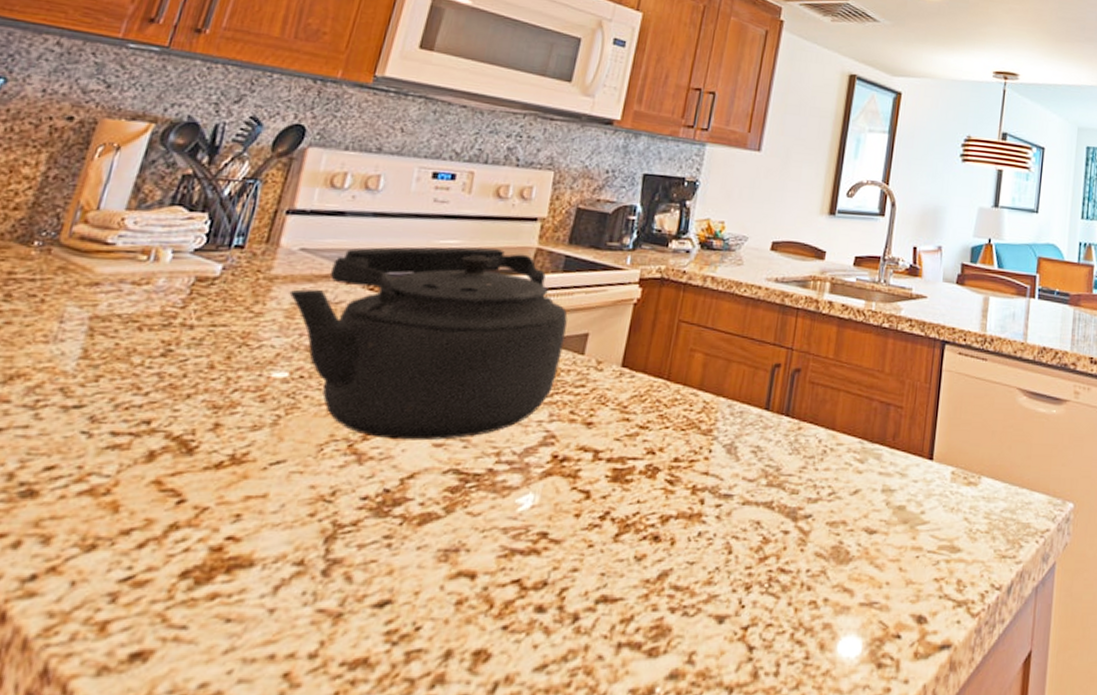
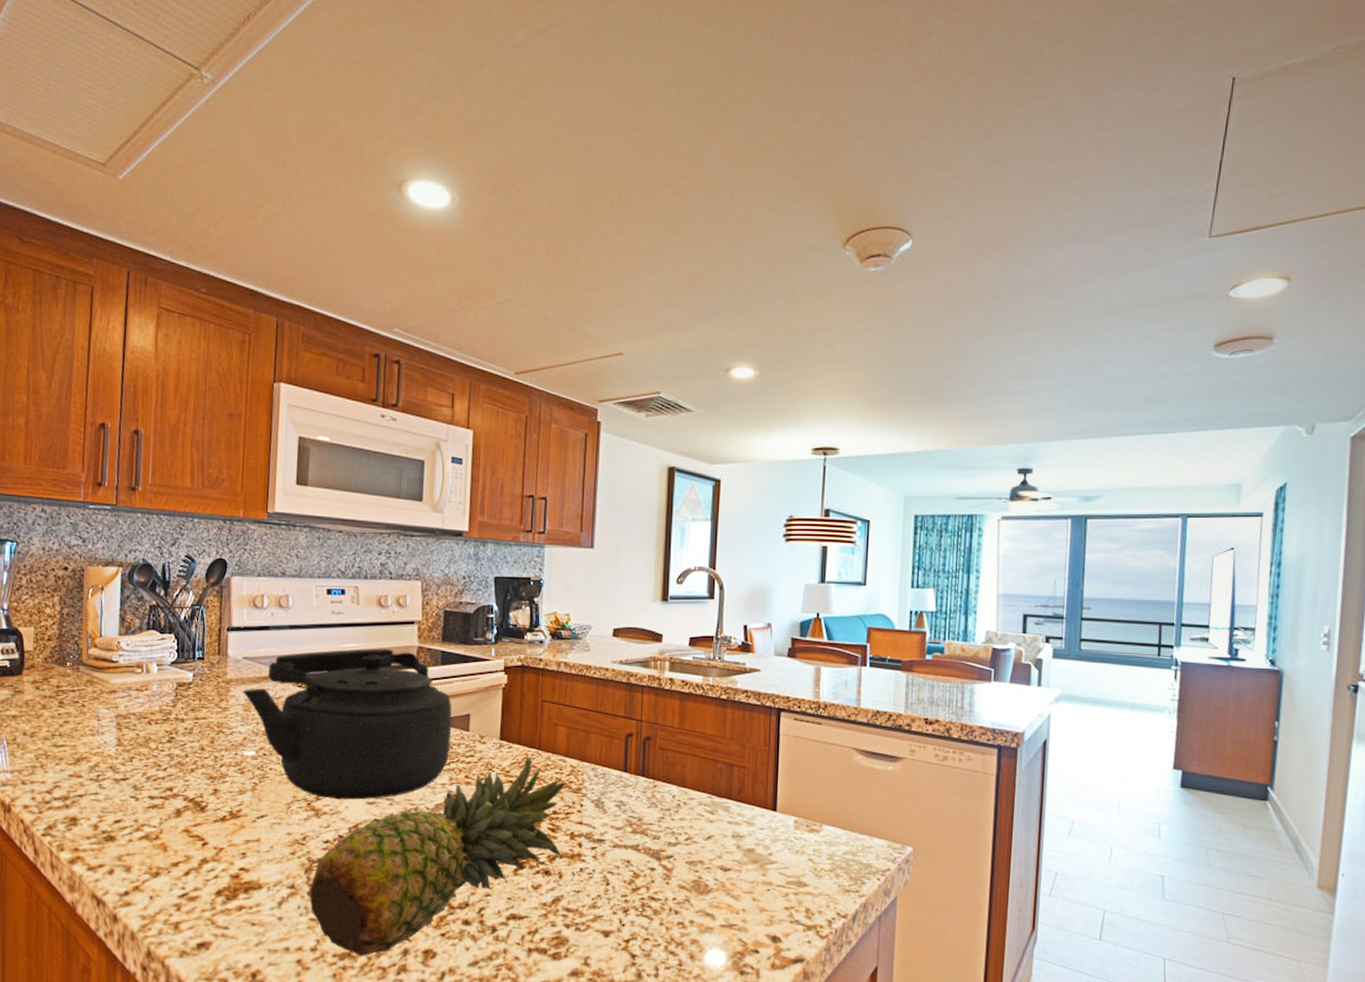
fruit: none [321,387,695,664] -> present [310,755,566,957]

